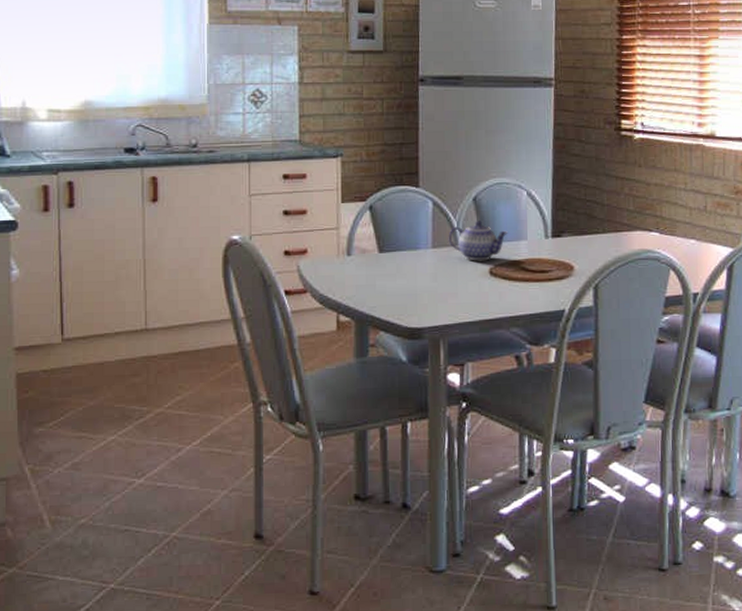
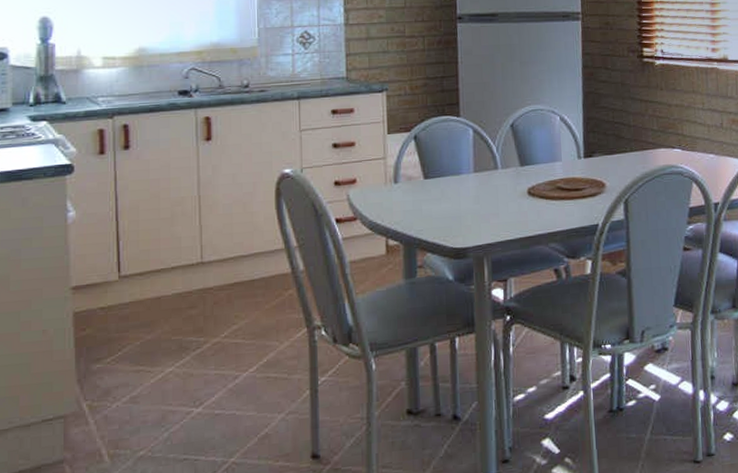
teapot: present [448,221,509,261] -> none [488,145,544,183]

